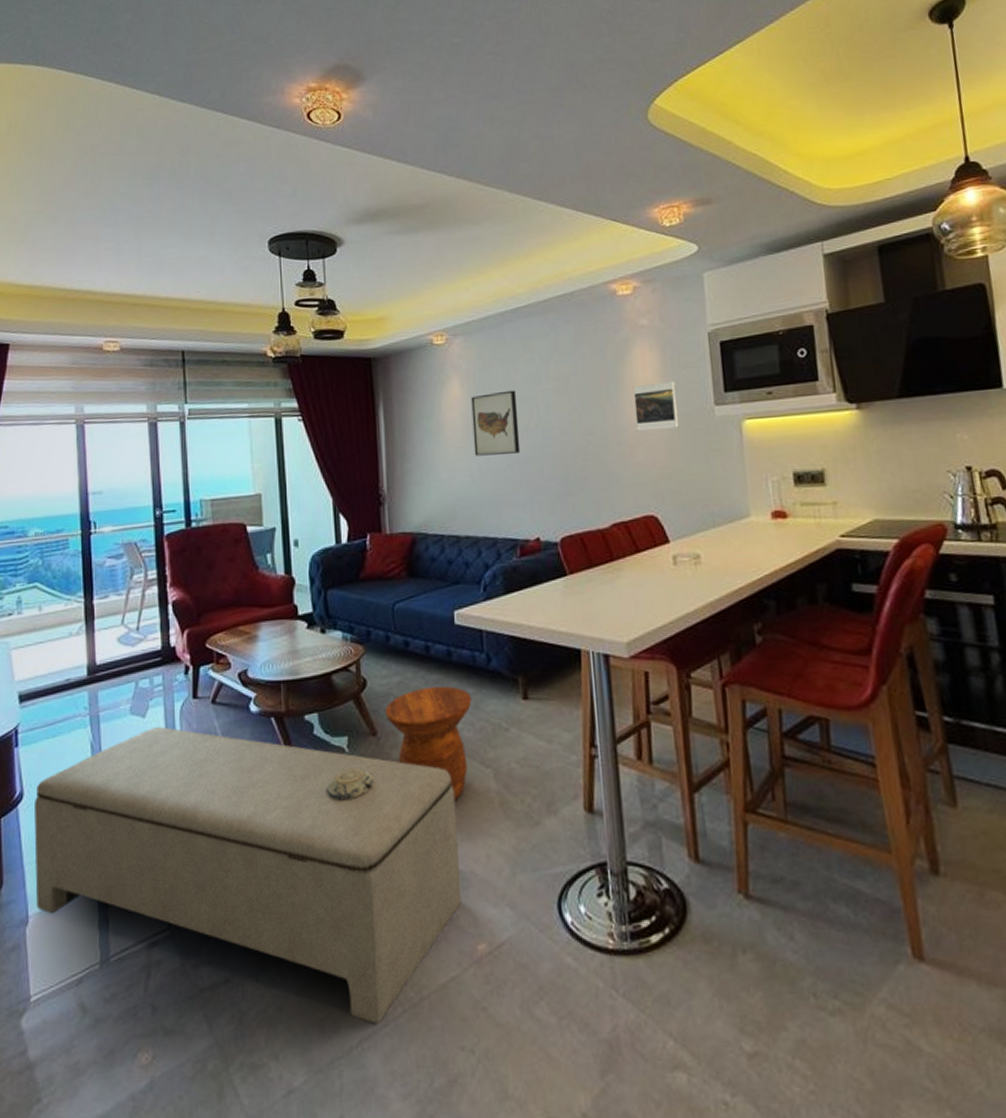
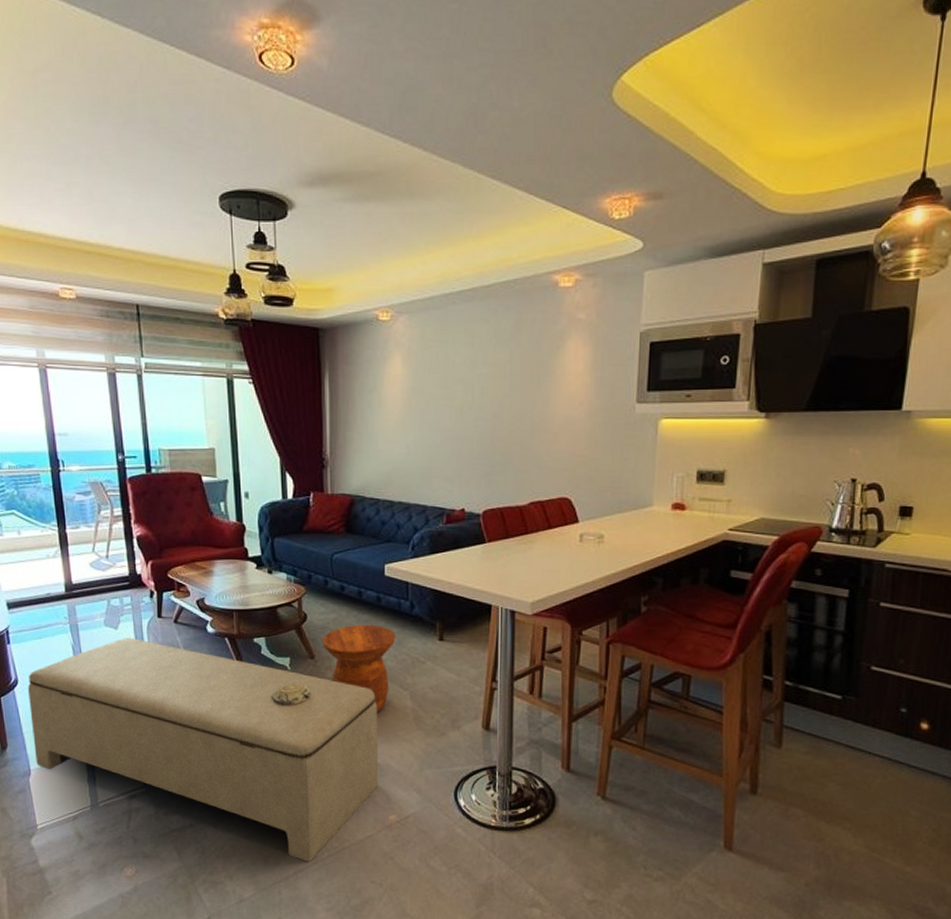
wall art: present [471,390,521,456] -> none [411,371,454,431]
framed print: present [633,380,679,431] -> none [562,375,603,421]

